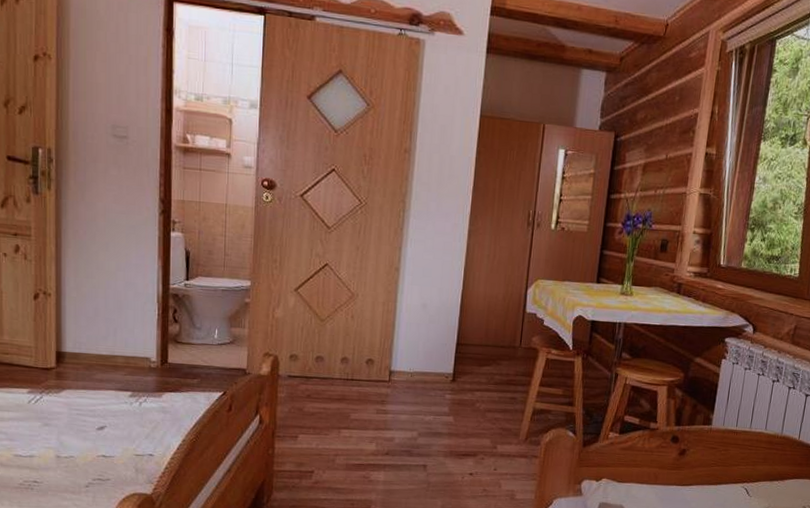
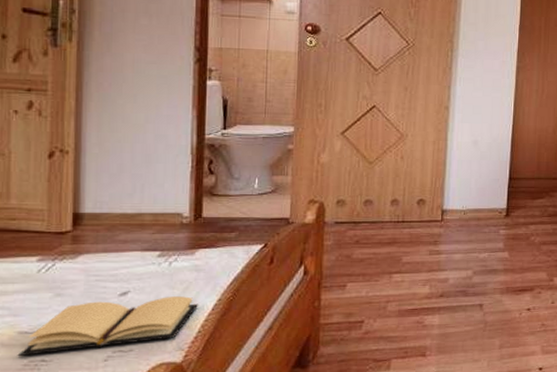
book: none [14,433,166,477] -> present [17,296,199,357]

